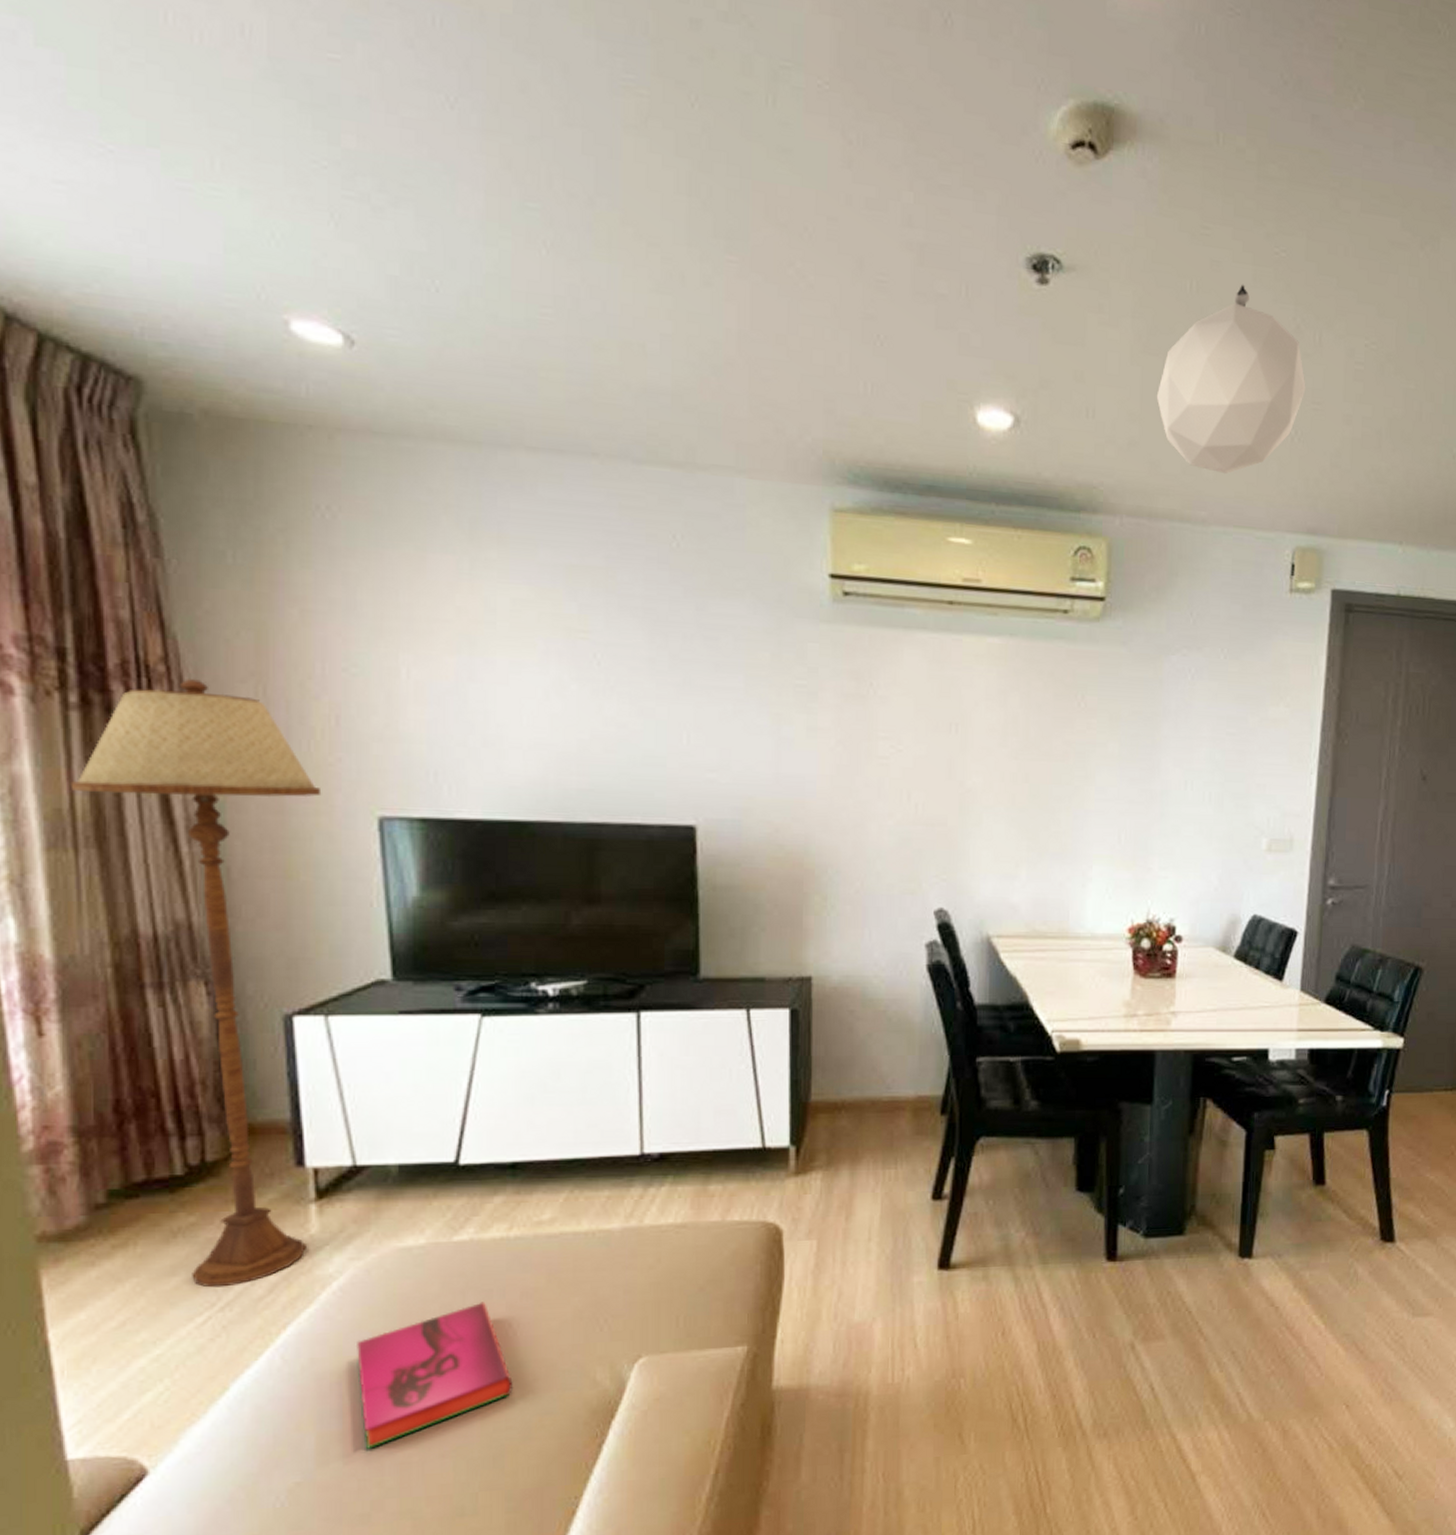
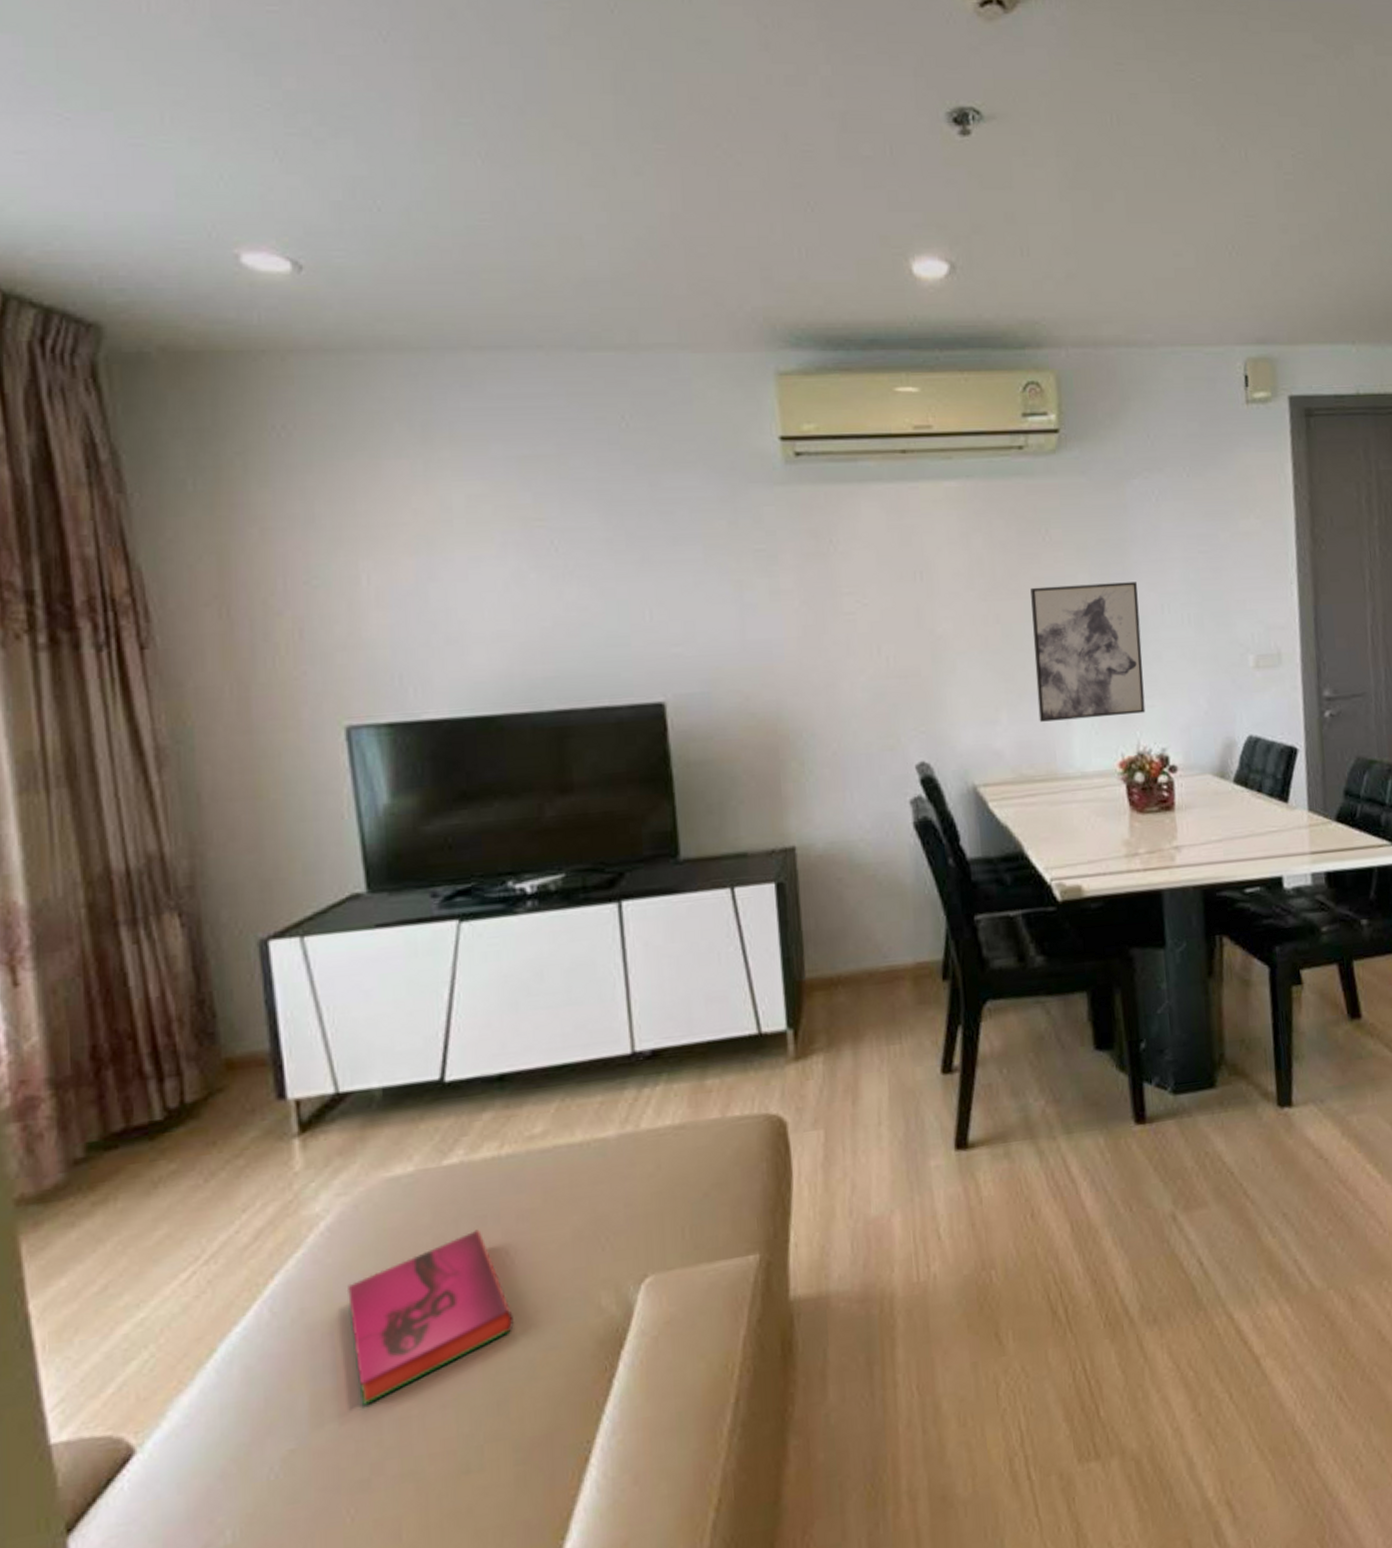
floor lamp: present [70,679,322,1288] -> none [40,608,291,1240]
wall art: none [1056,751,1165,884] -> present [1030,582,1146,722]
pendant lamp: present [1156,284,1306,474] -> none [1089,112,1238,294]

